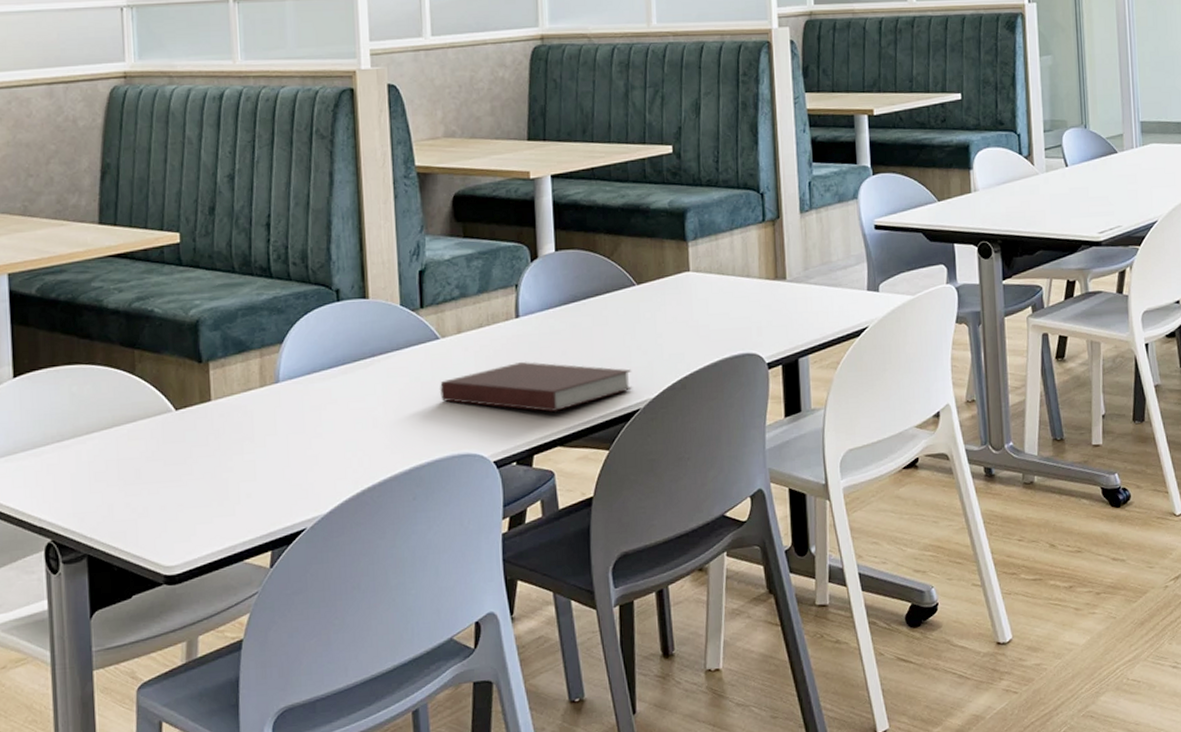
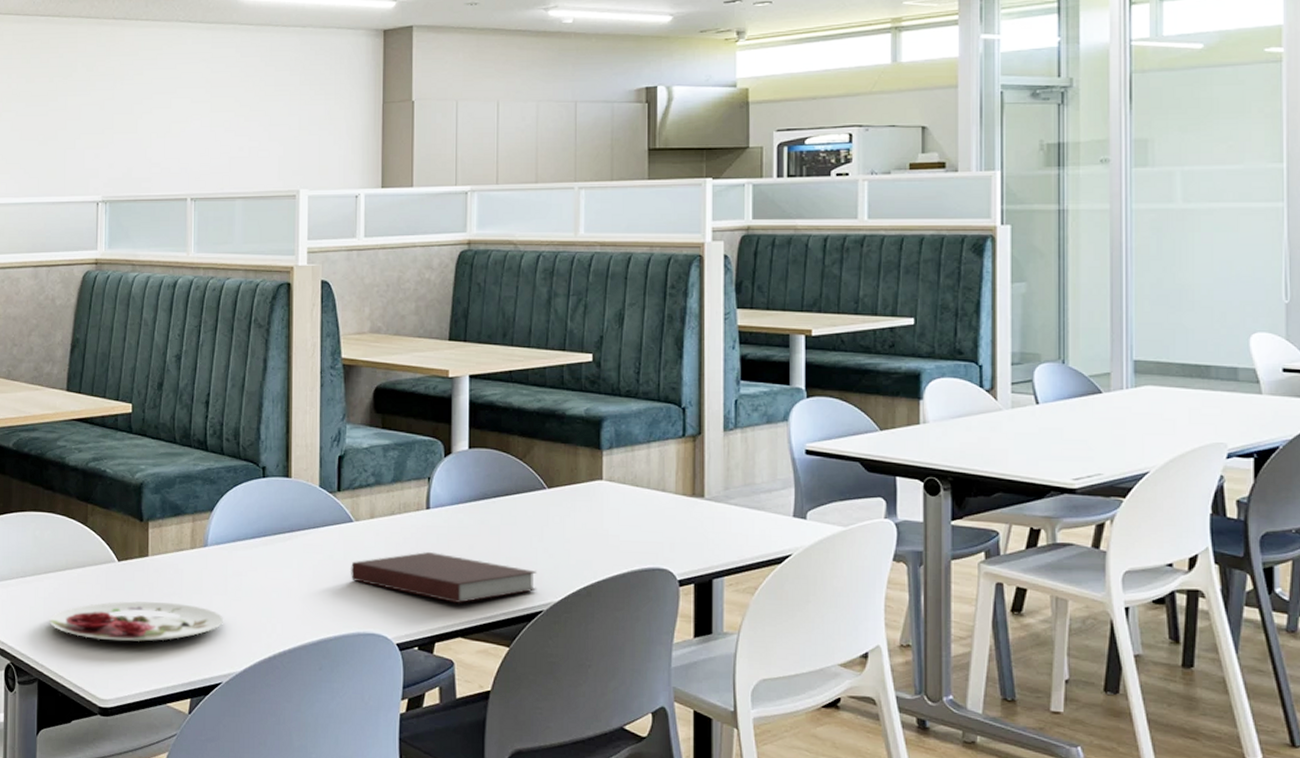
plate: none [96,448,304,501] -> present [49,601,224,642]

